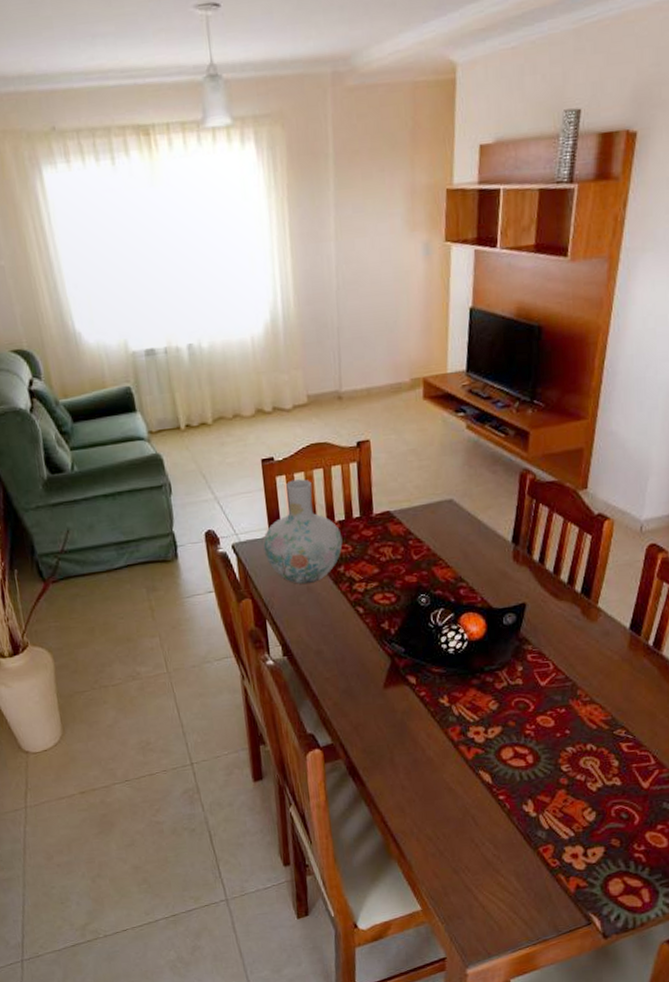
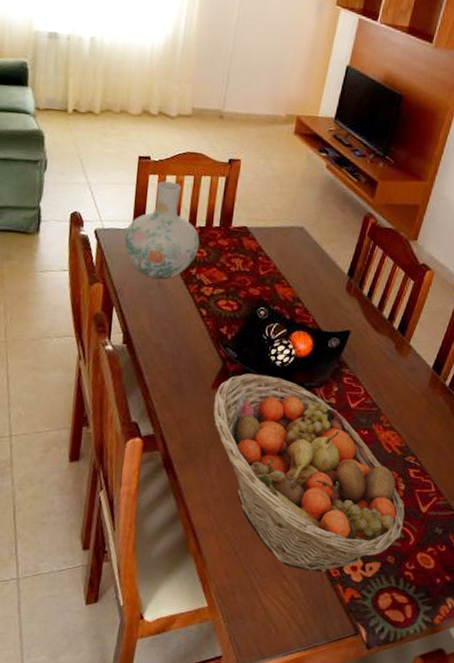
fruit basket: none [388,665,624,864] -> present [213,374,405,572]

